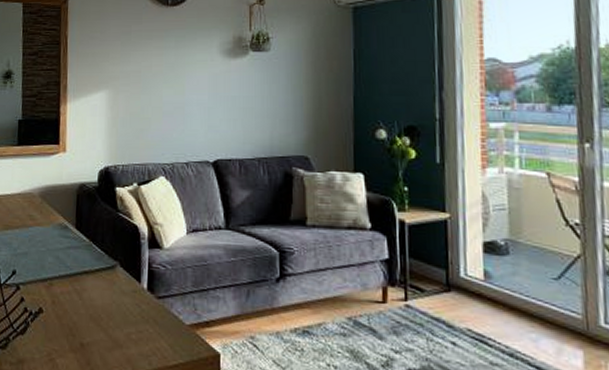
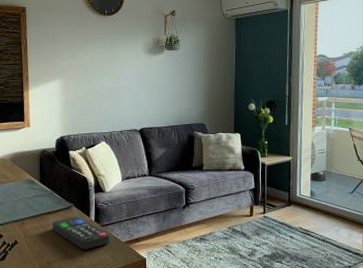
remote control: none [89,281,169,332] -> present [52,217,111,250]

